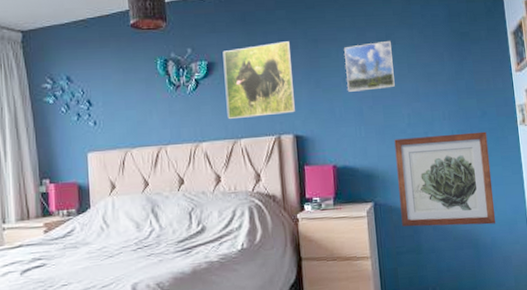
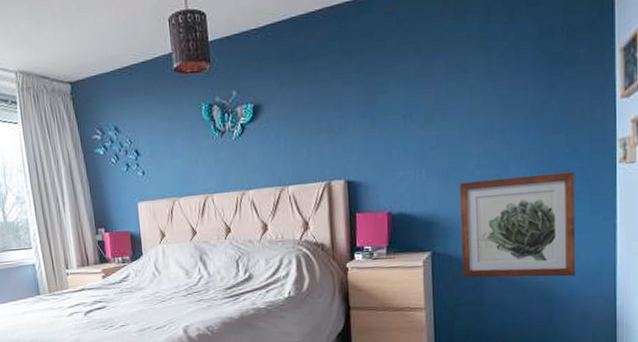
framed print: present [222,41,296,120] -> none [269,76,349,166]
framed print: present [344,40,395,92] -> none [406,68,464,131]

